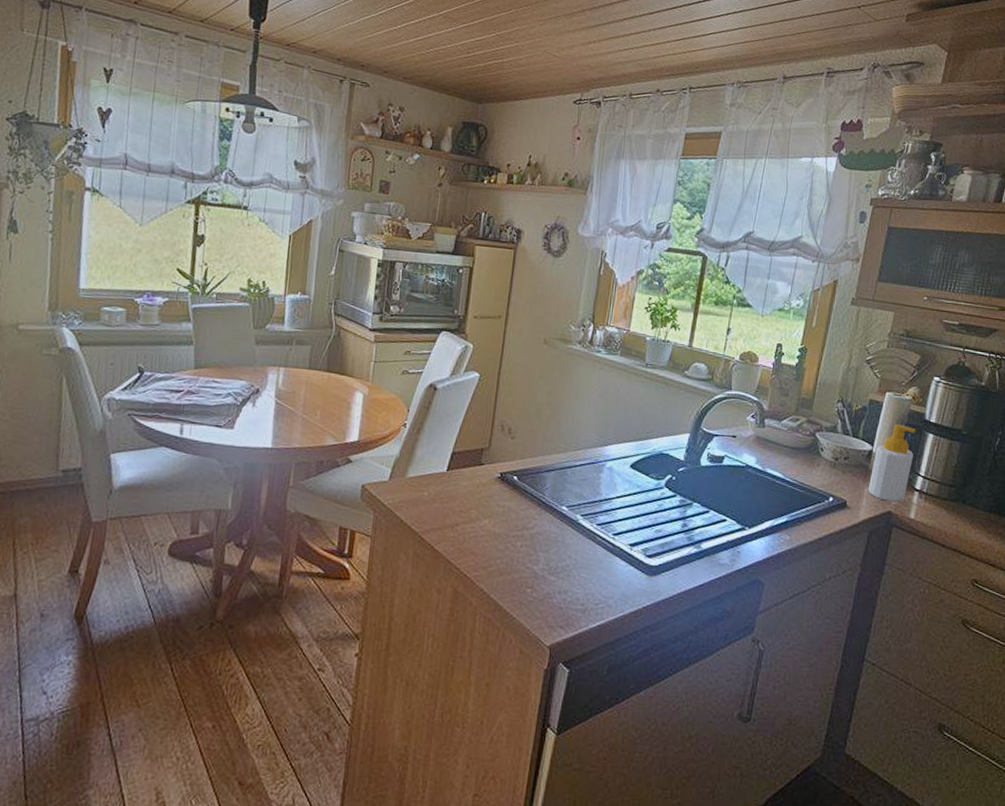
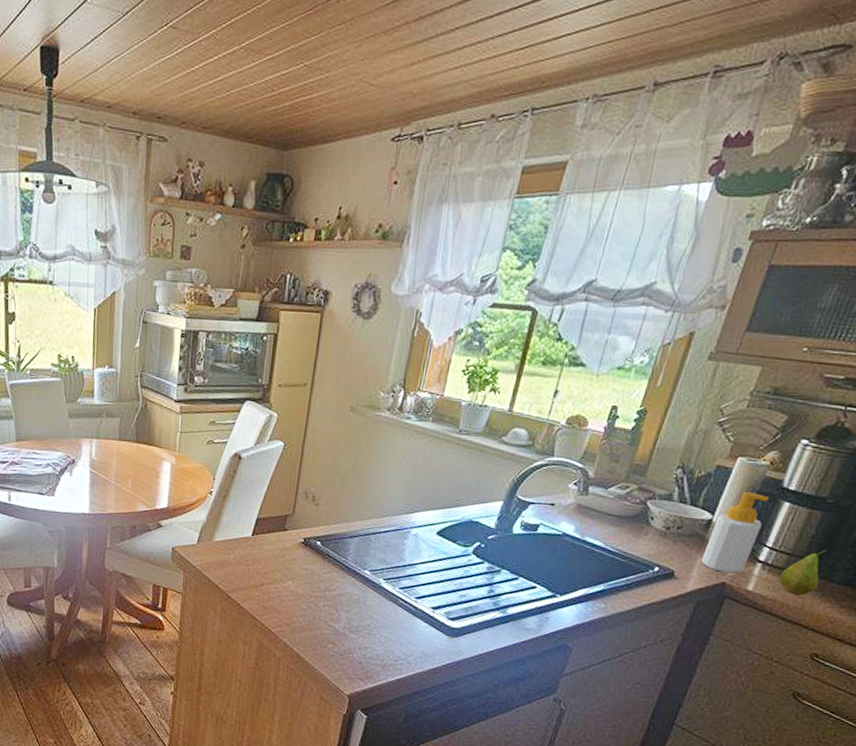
fruit: none [935,478,970,523] -> present [779,550,828,596]

